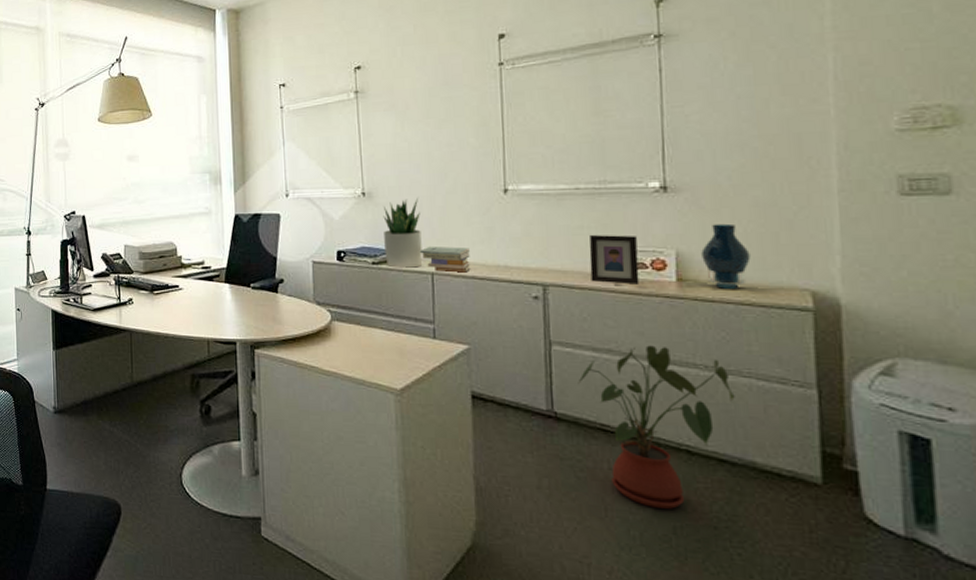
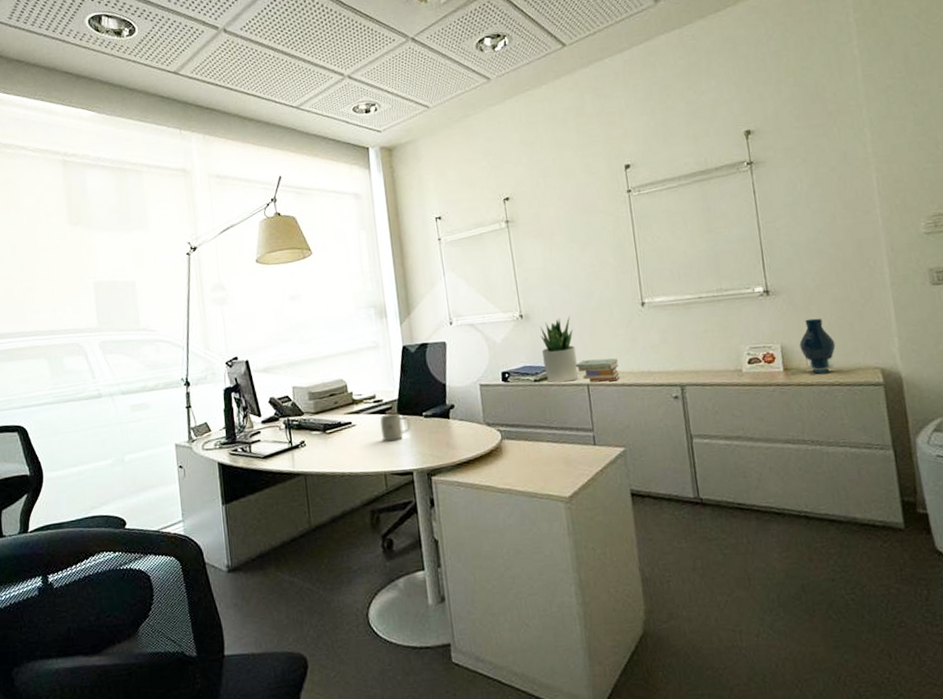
mug: none [207,280,238,309] -> present [380,412,411,442]
house plant: present [578,345,735,509] -> none [716,428,836,571]
picture frame: present [589,235,640,285] -> none [714,335,756,379]

